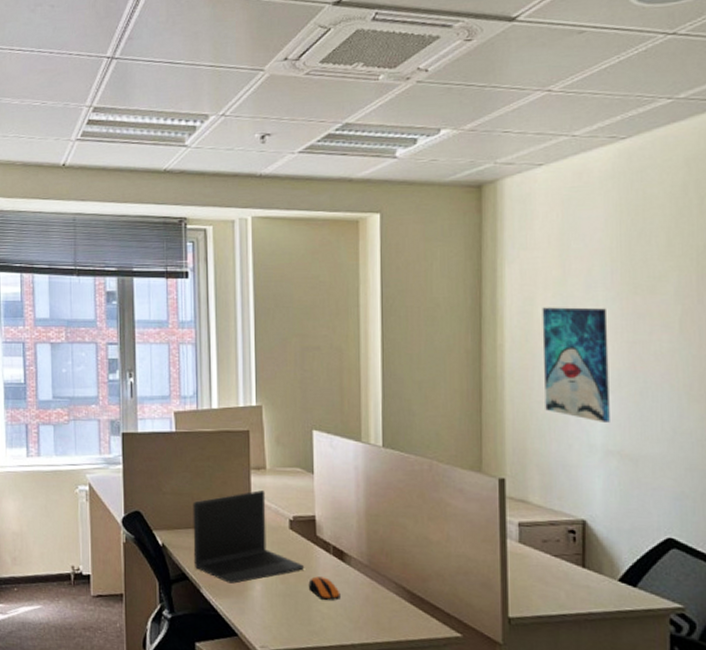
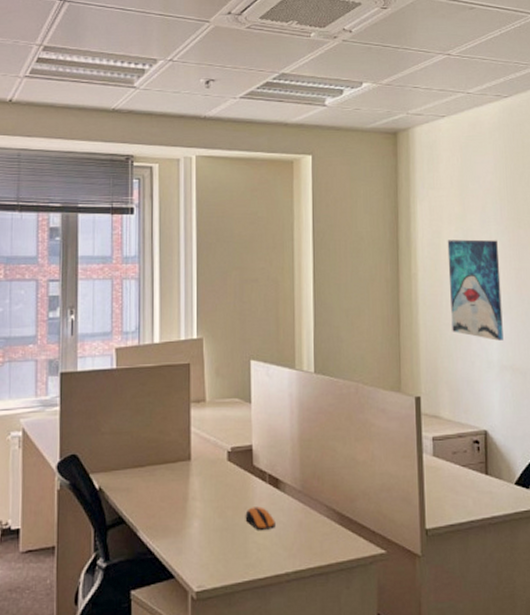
laptop: present [193,490,304,584] -> none [131,423,241,523]

